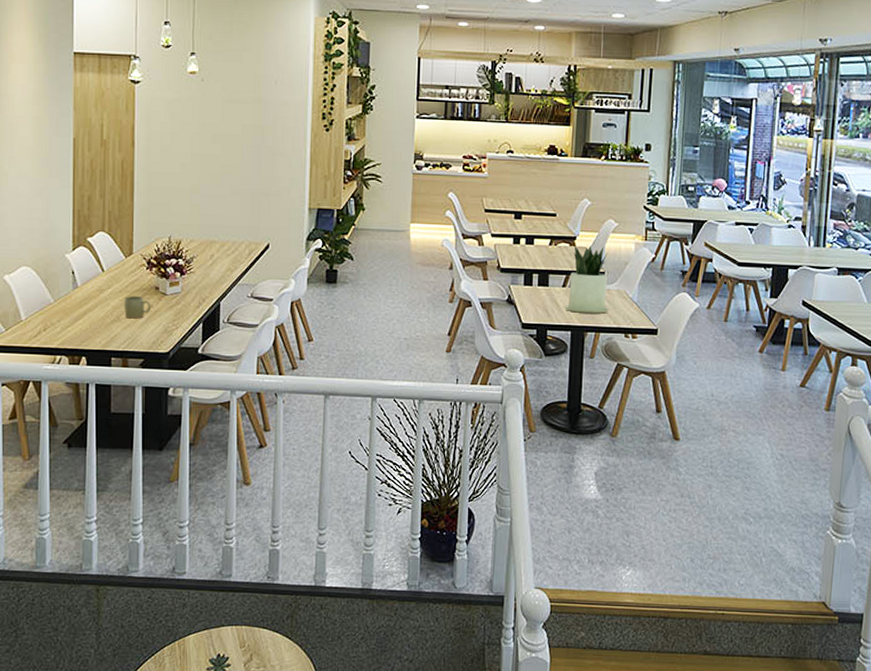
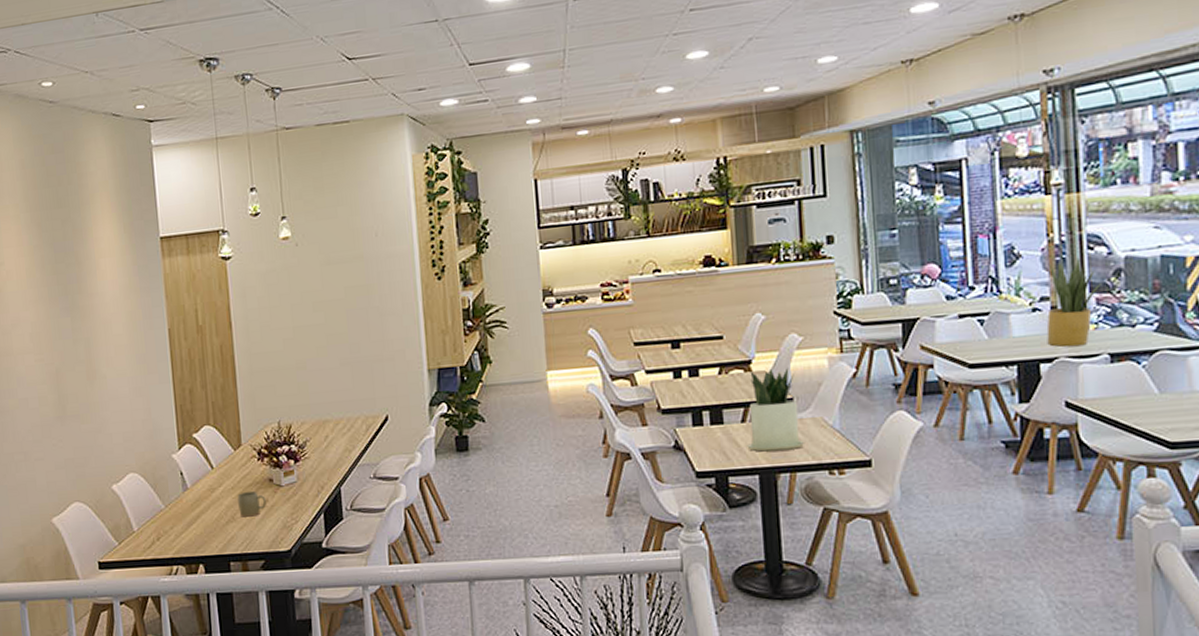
planter: none [796,189,840,259] -> present [1046,256,1103,347]

